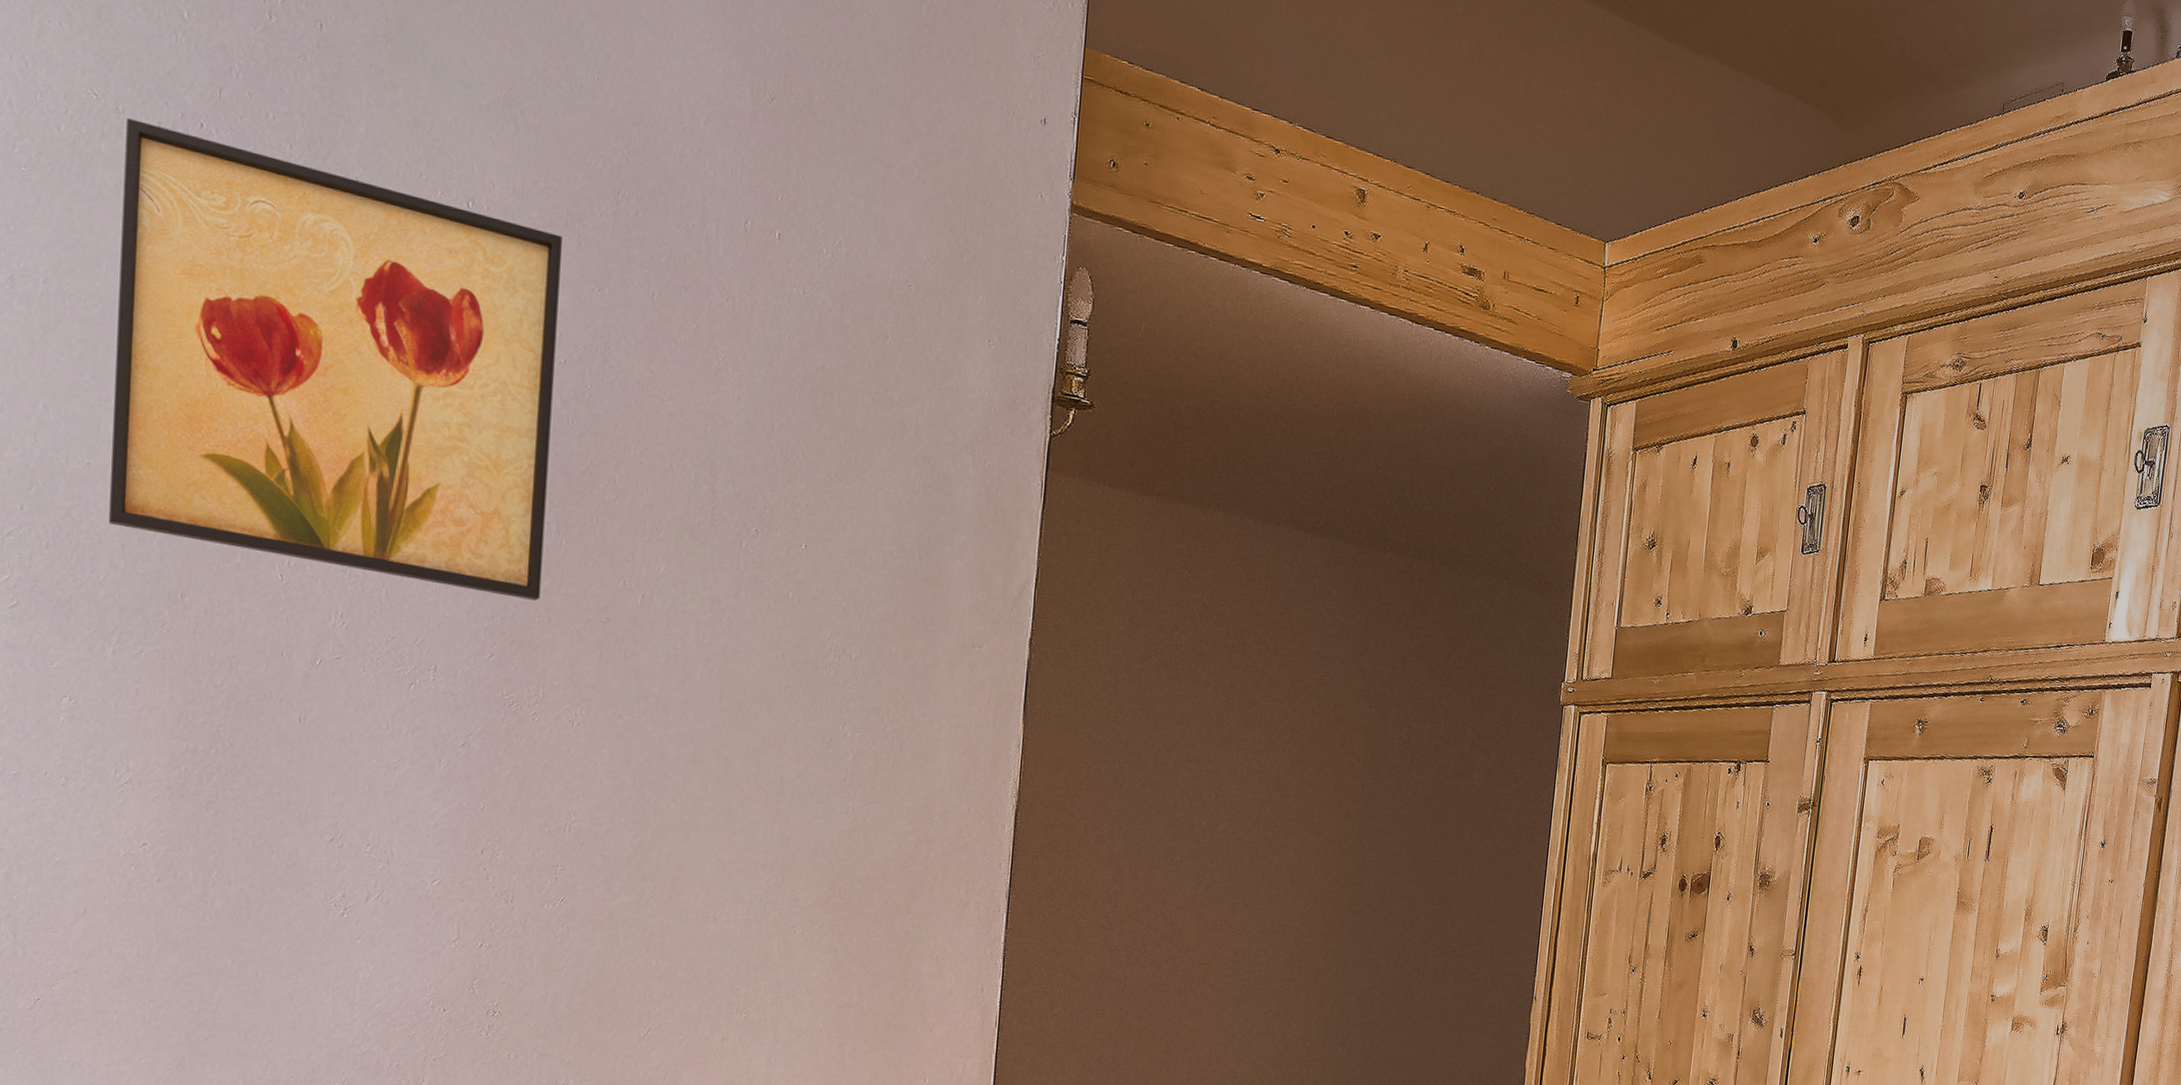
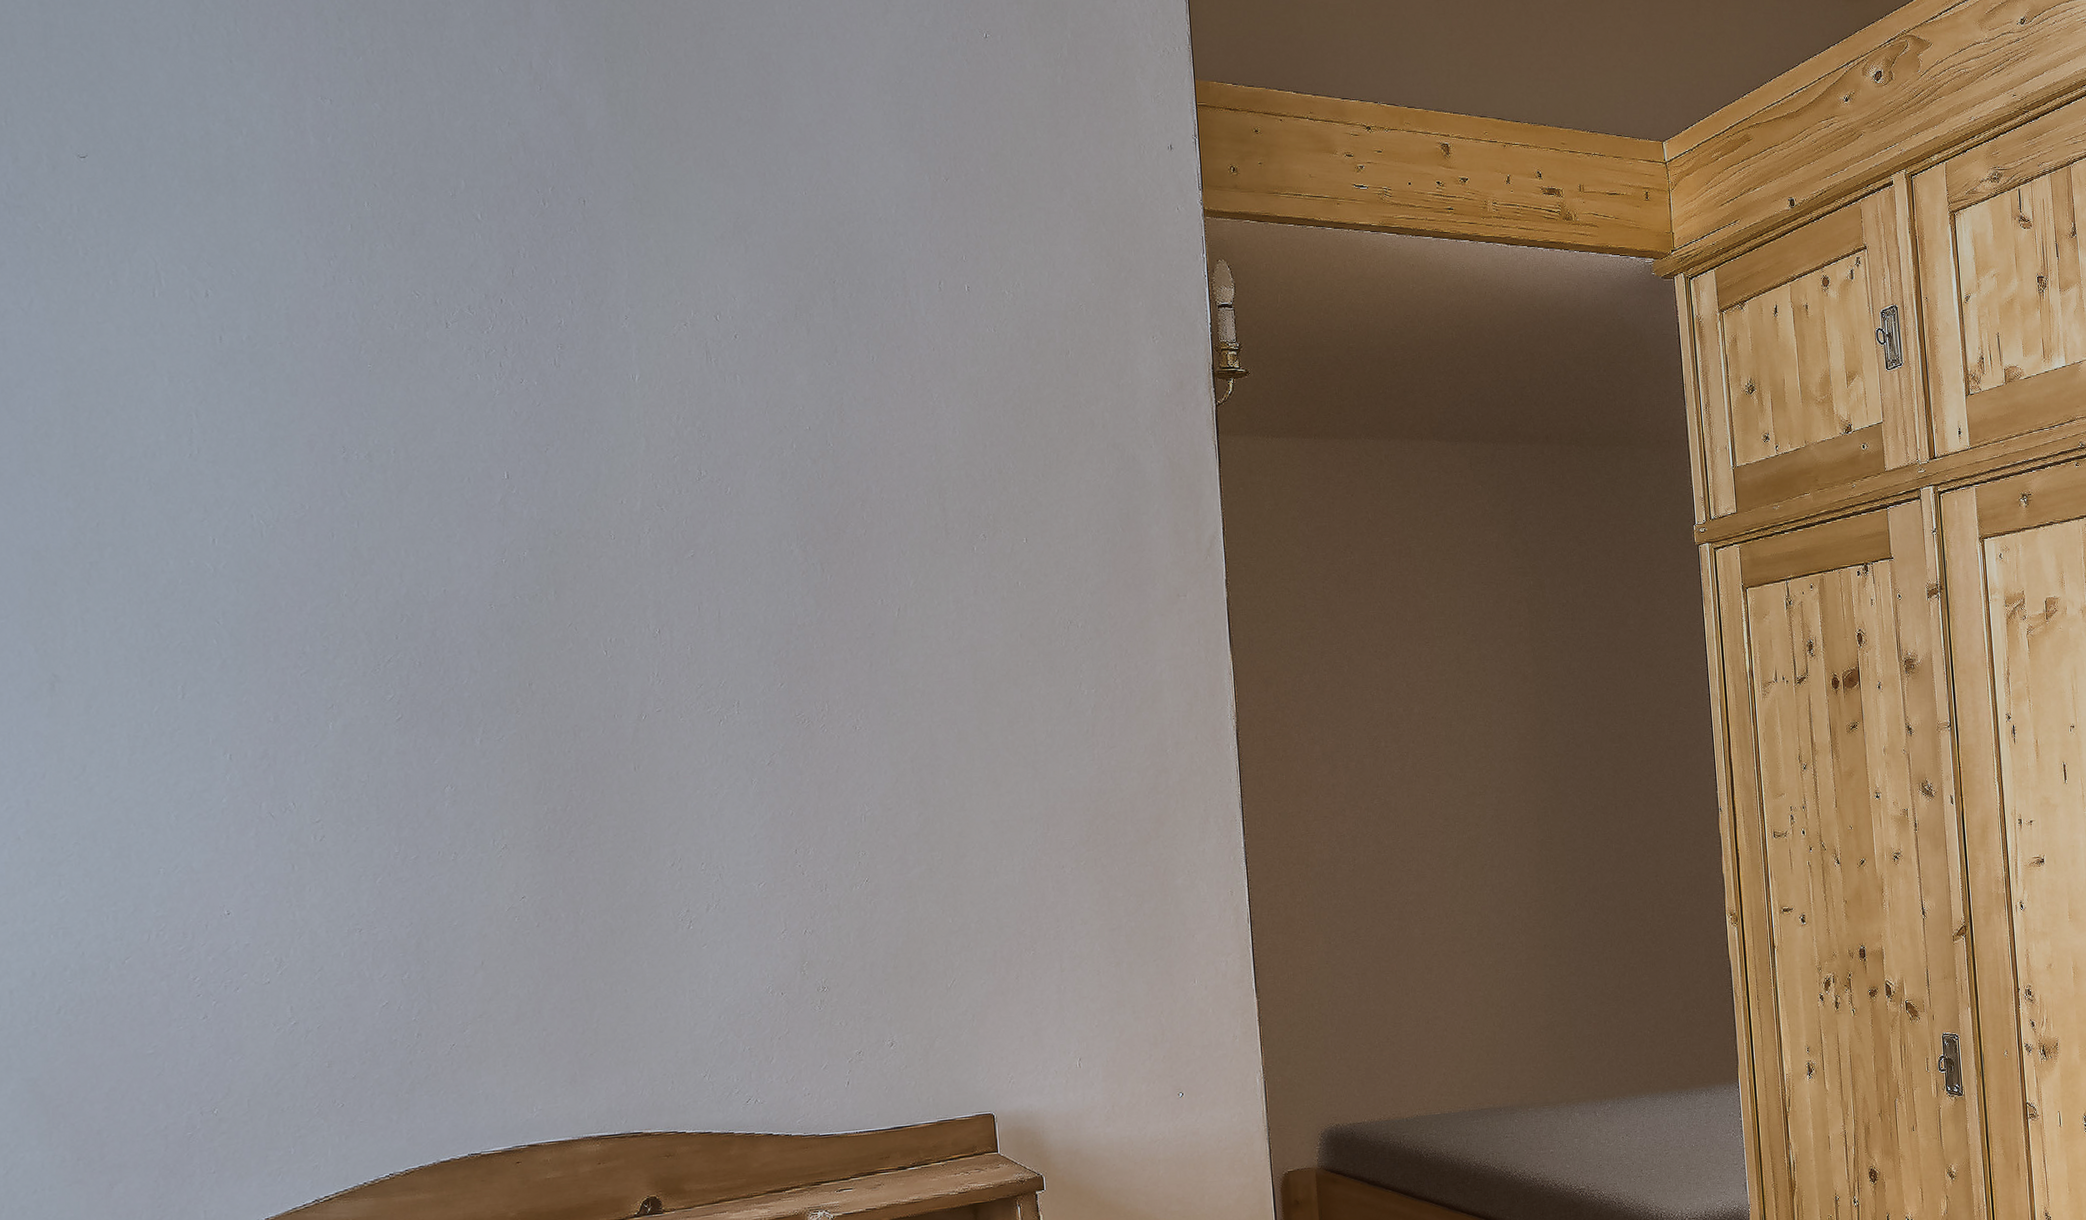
wall art: present [109,118,562,601] -> none [444,308,815,637]

